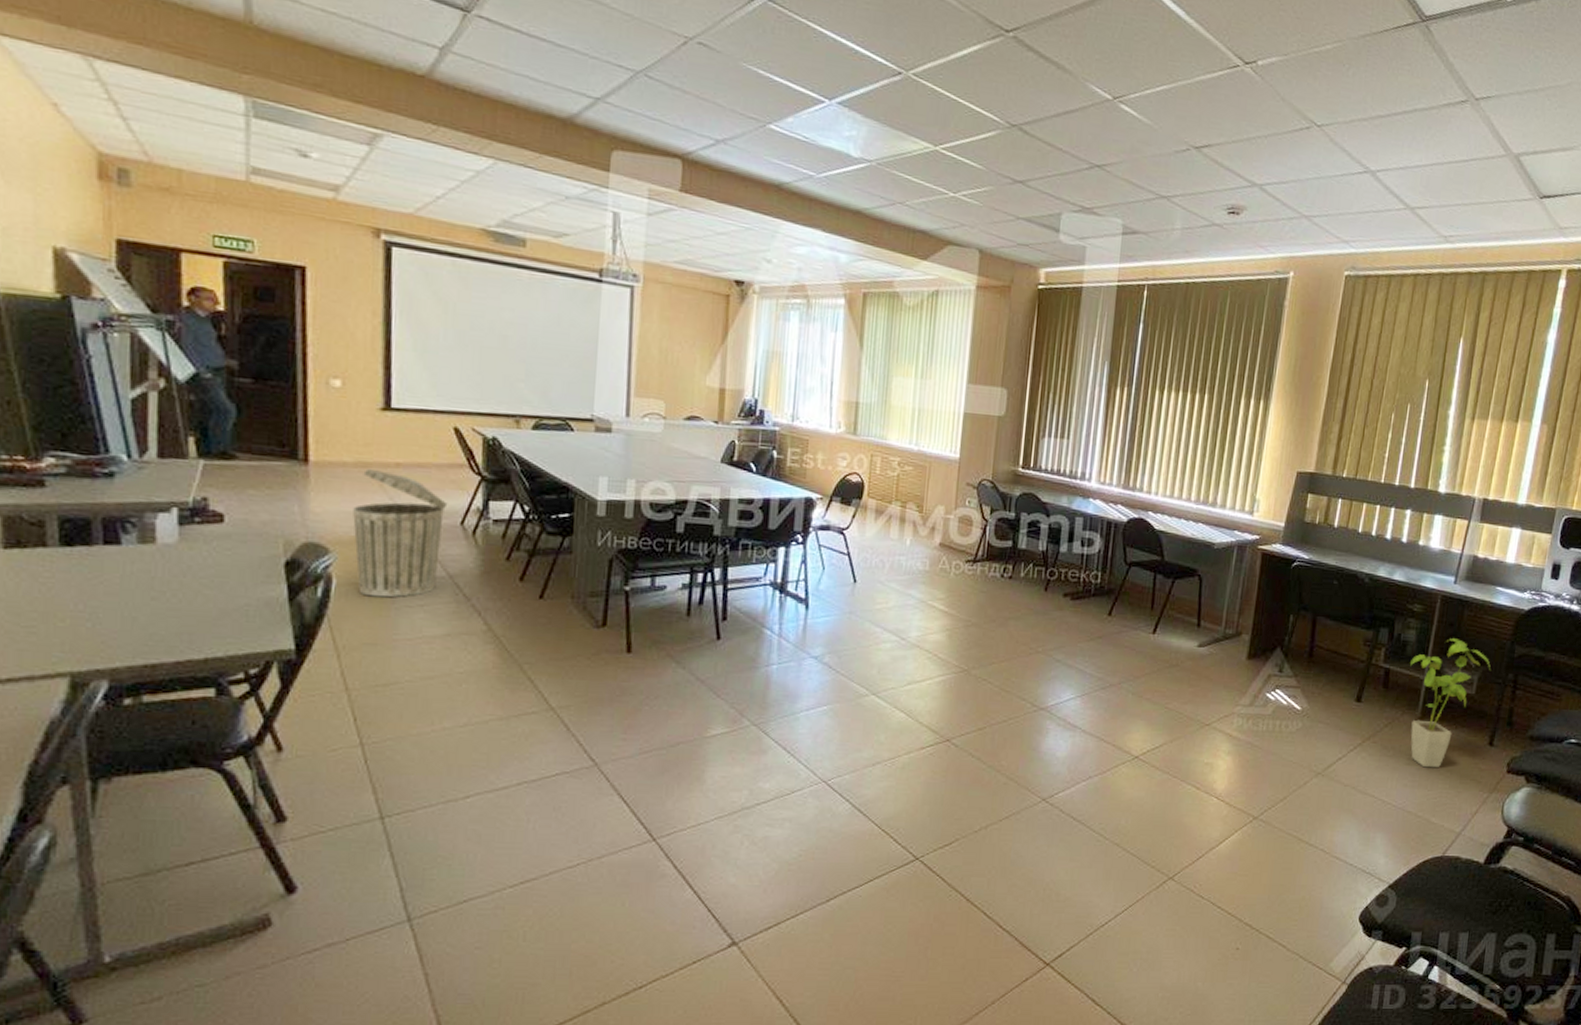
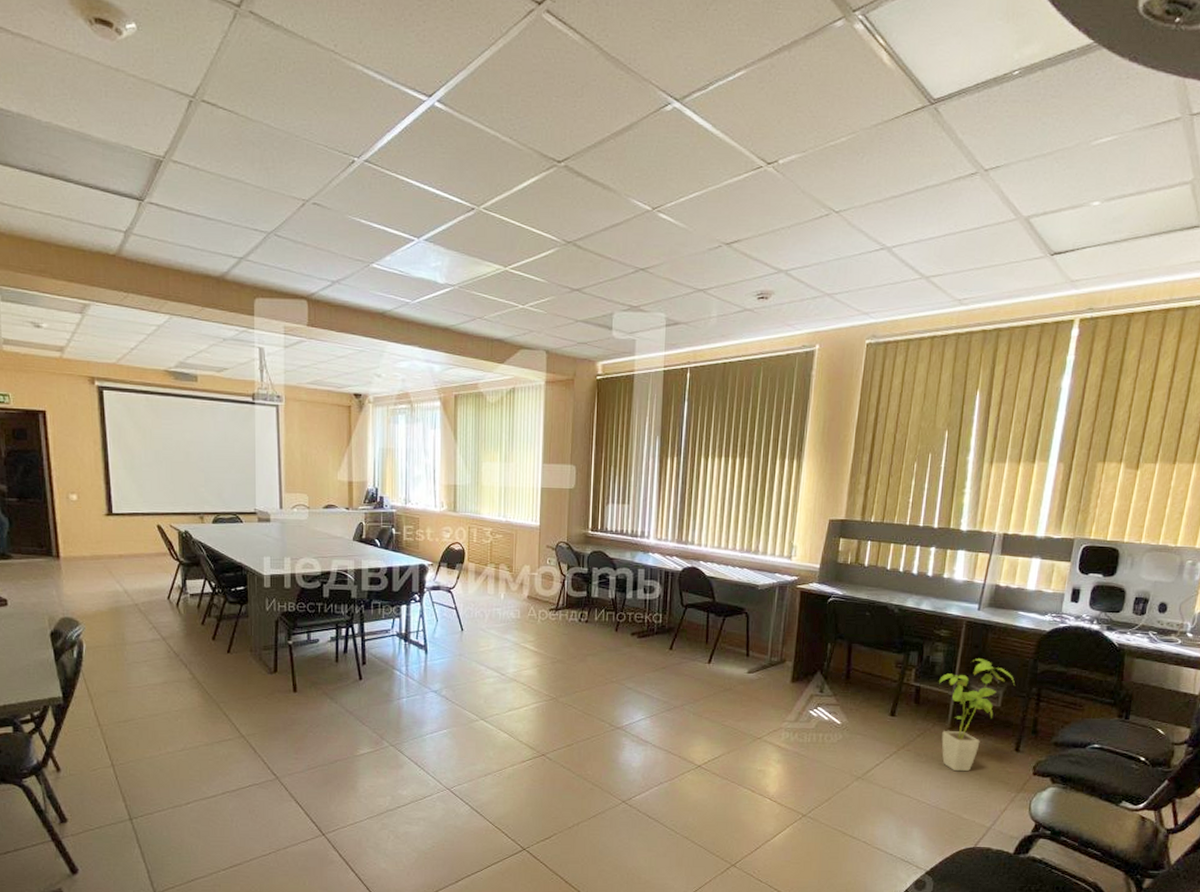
trash can: present [352,468,448,598] -> none [92,560,158,656]

